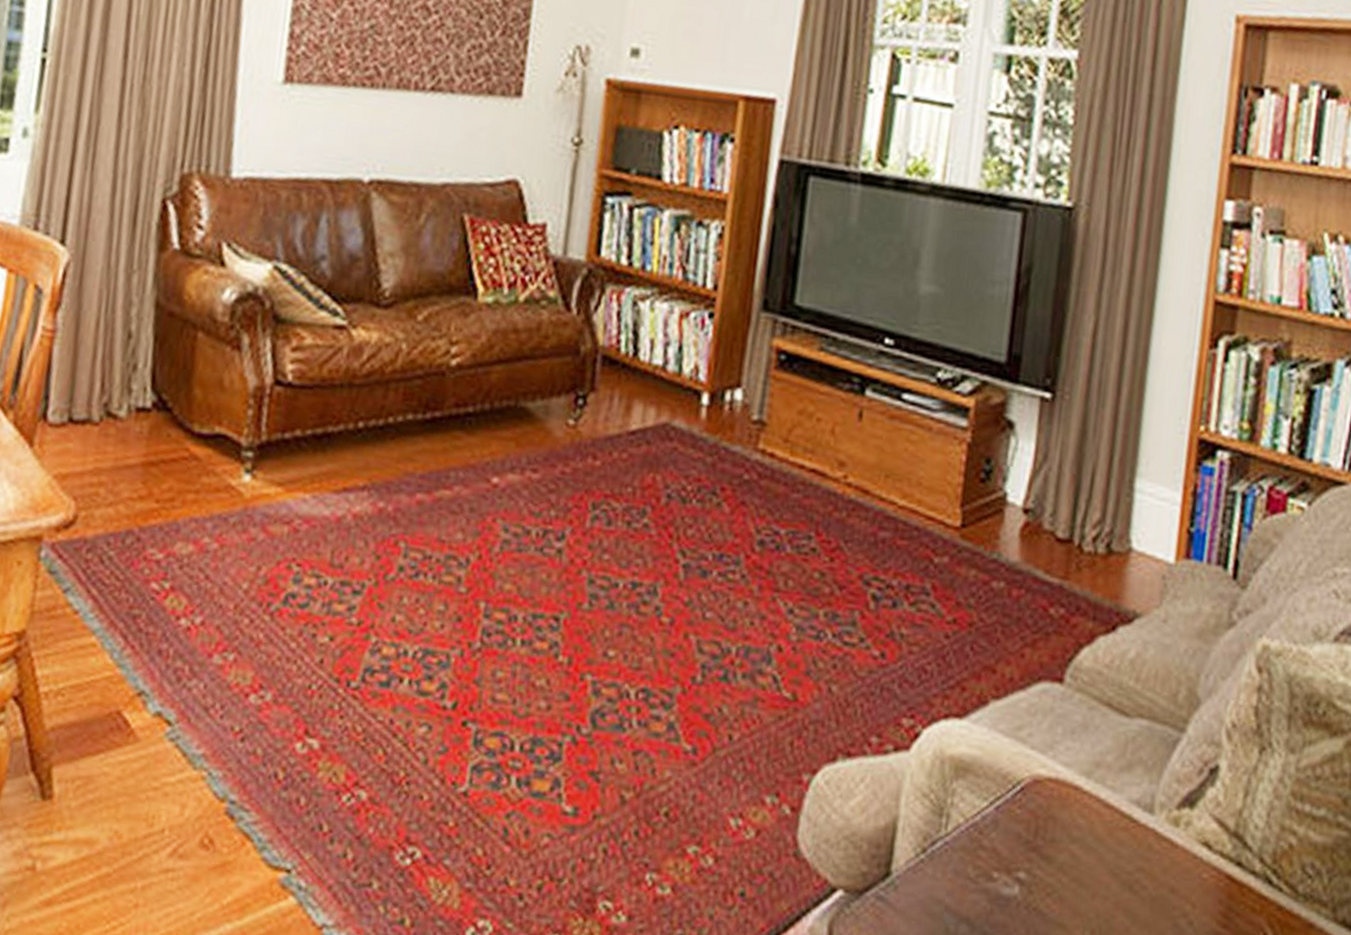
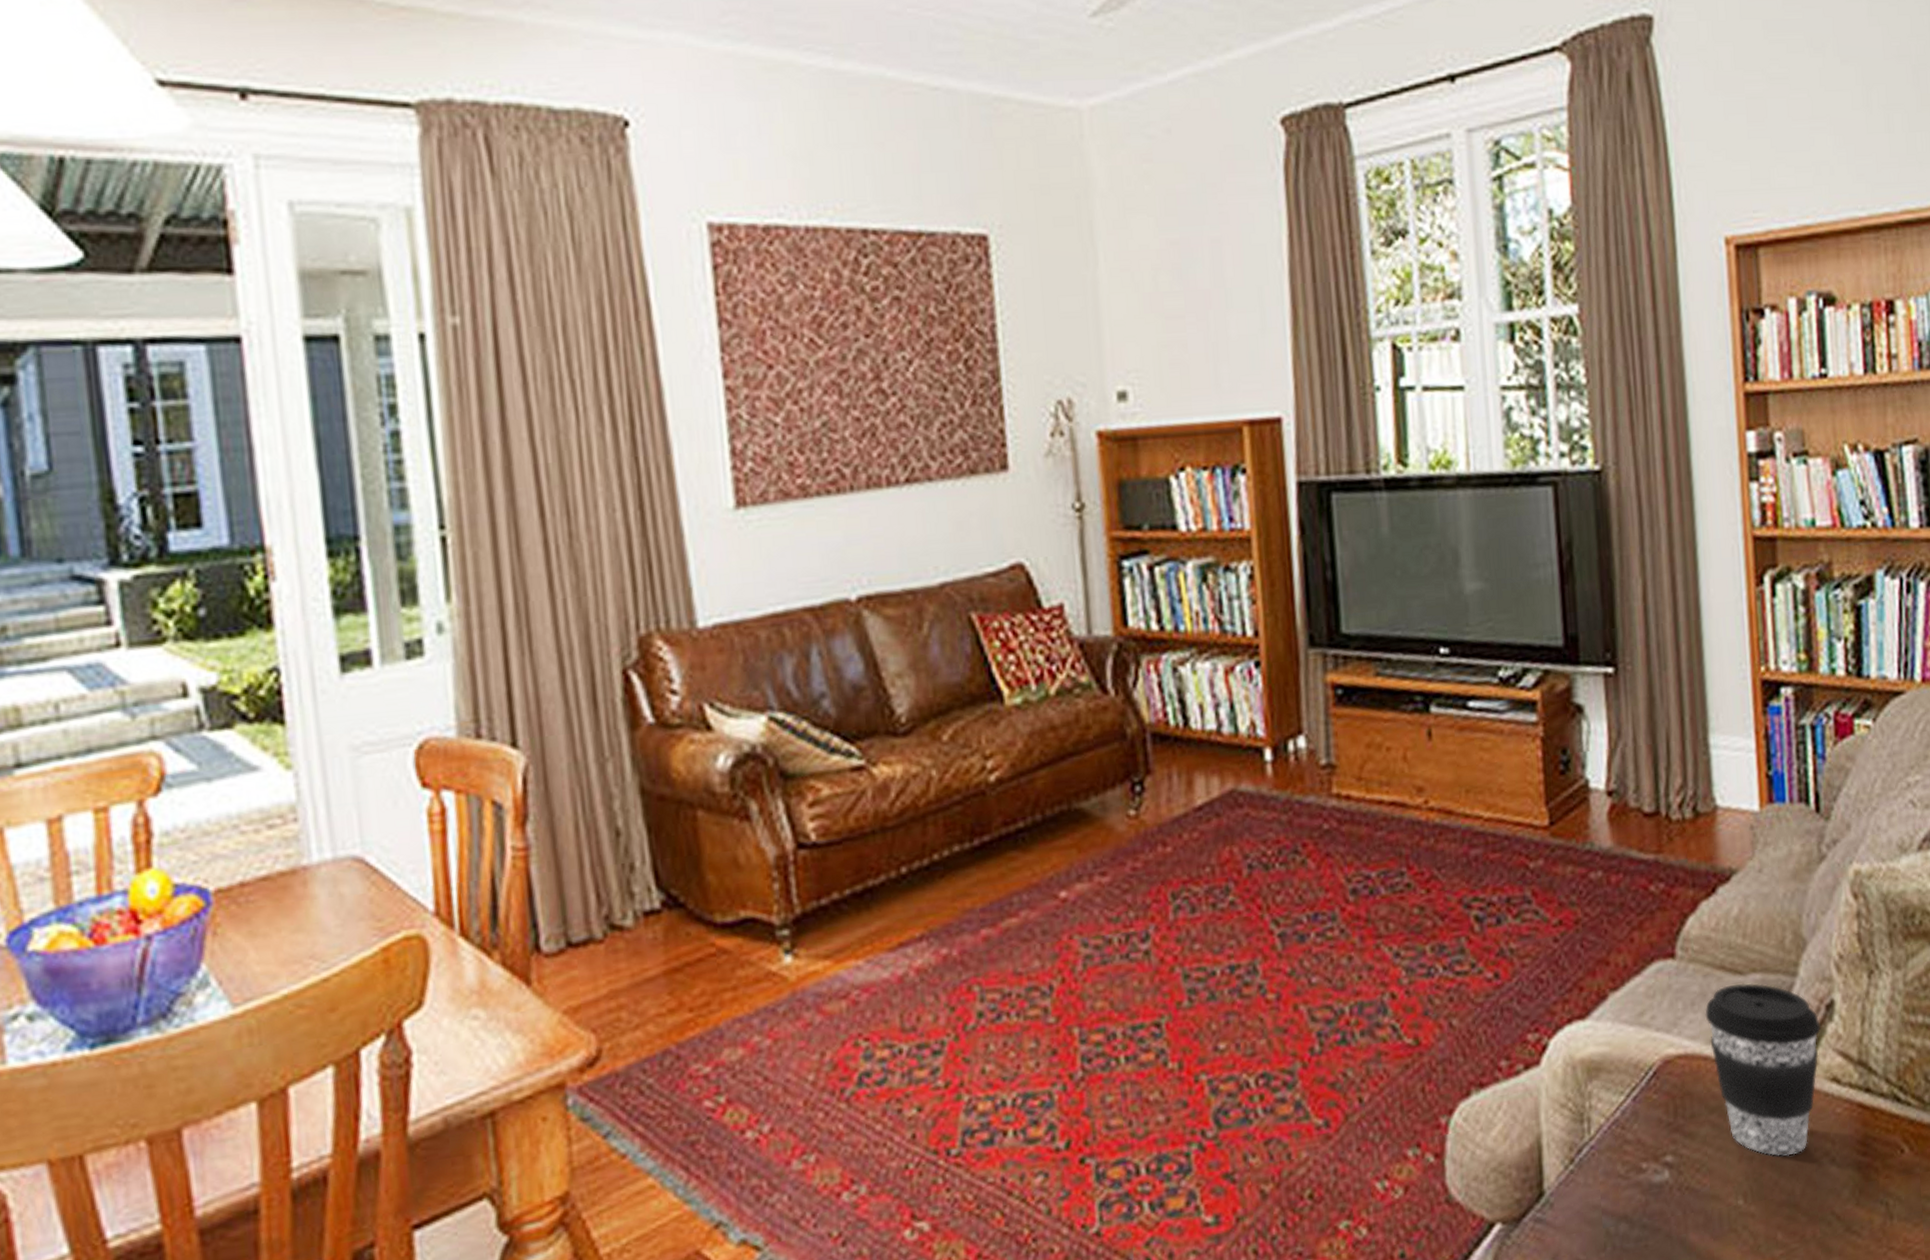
coffee cup: none [1083,724,1201,907] -> present [1705,983,1821,1157]

